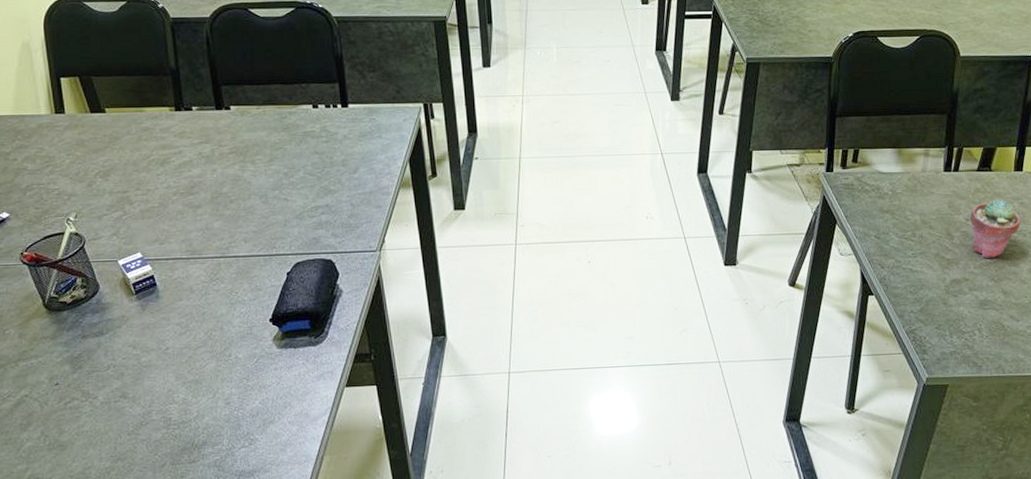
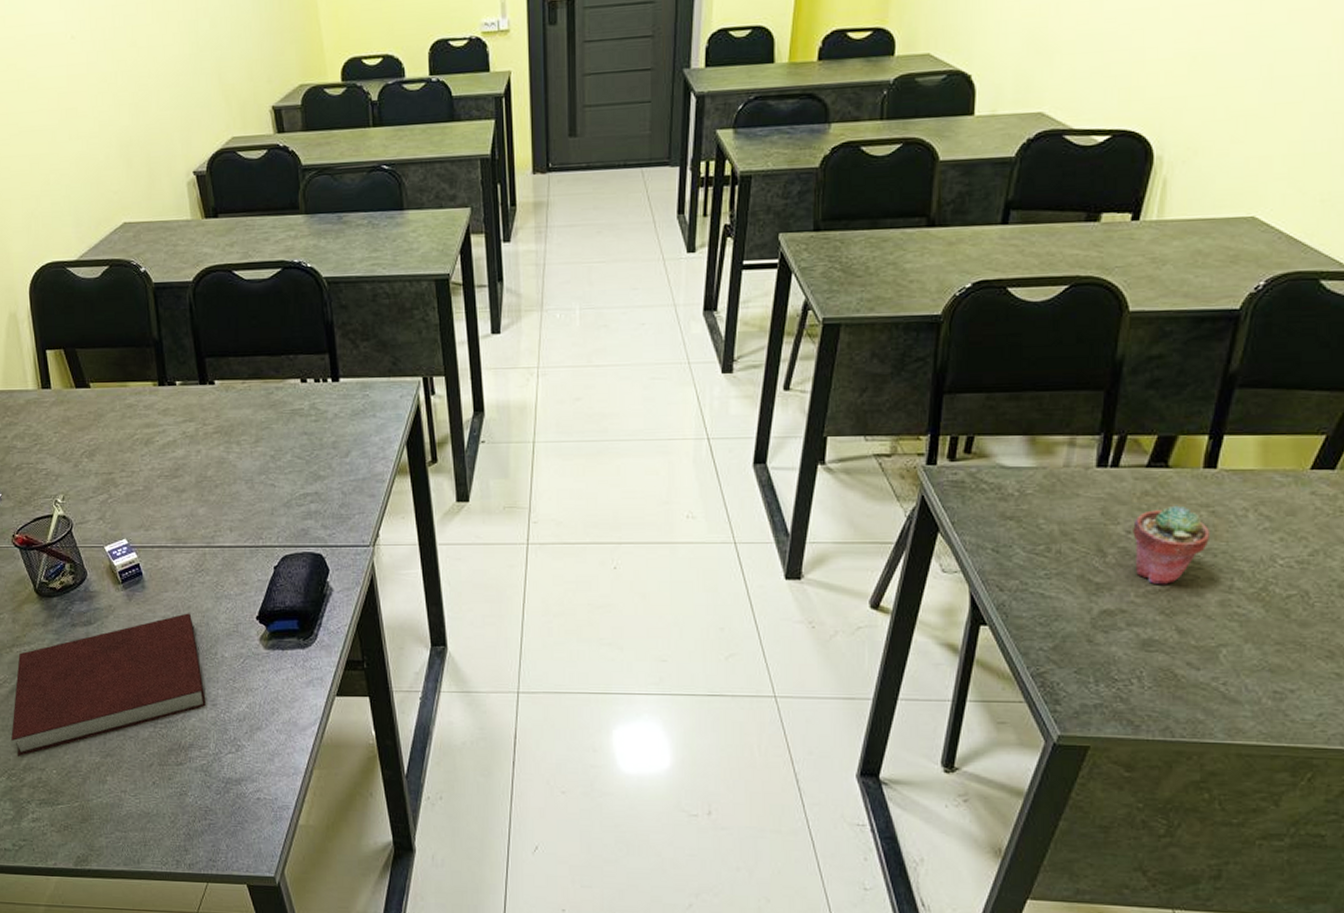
notebook: none [15,319,220,468] -> present [11,613,206,756]

